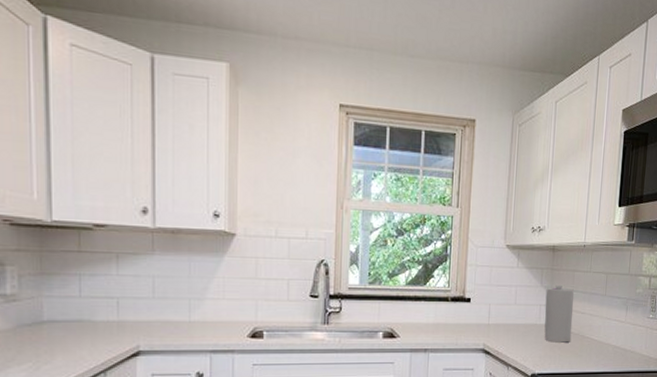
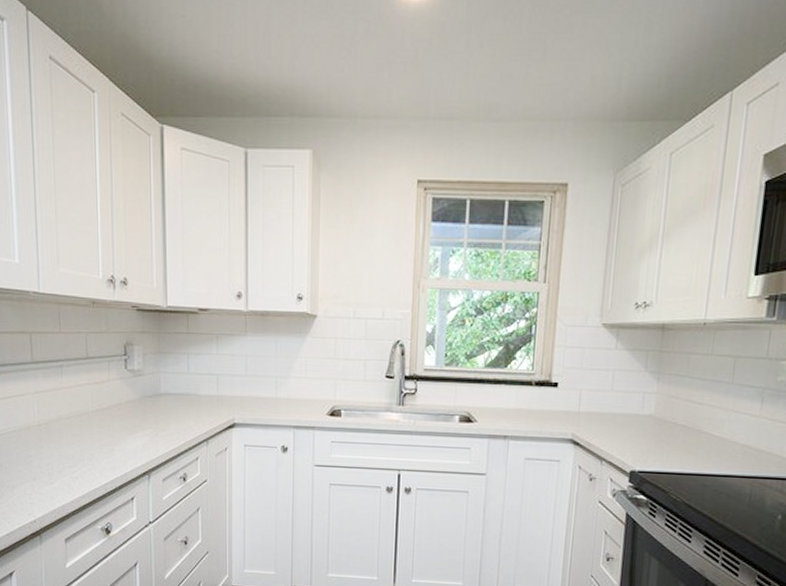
paper towel holder: present [544,286,575,343] -> none [648,371,690,438]

